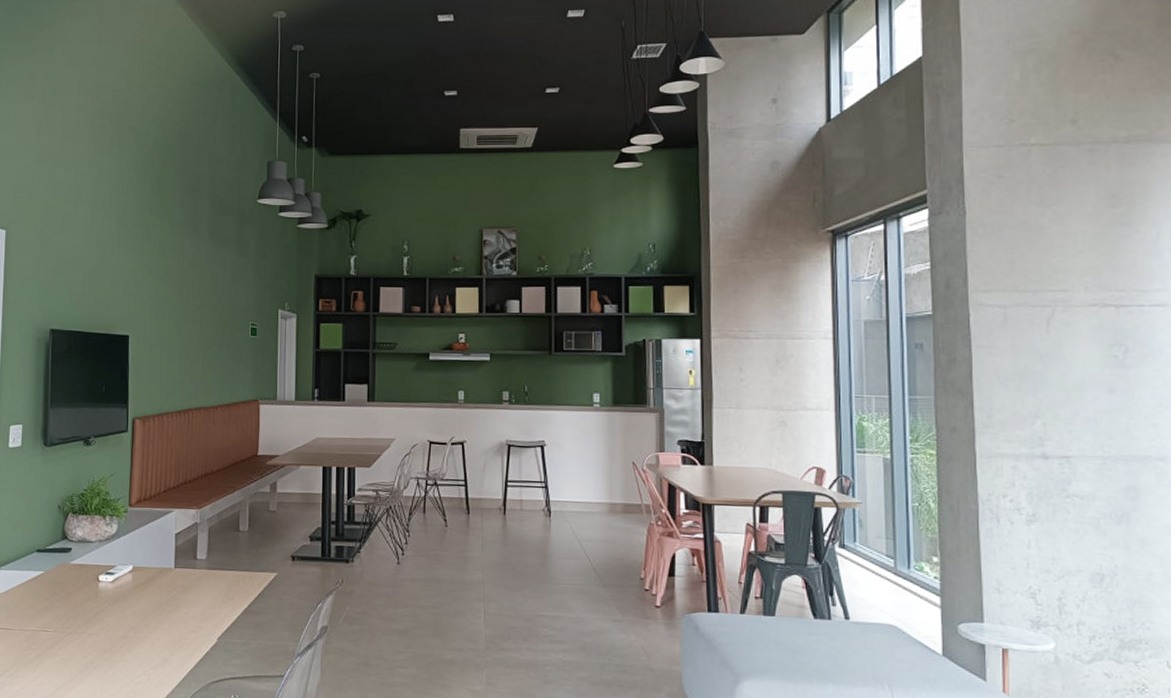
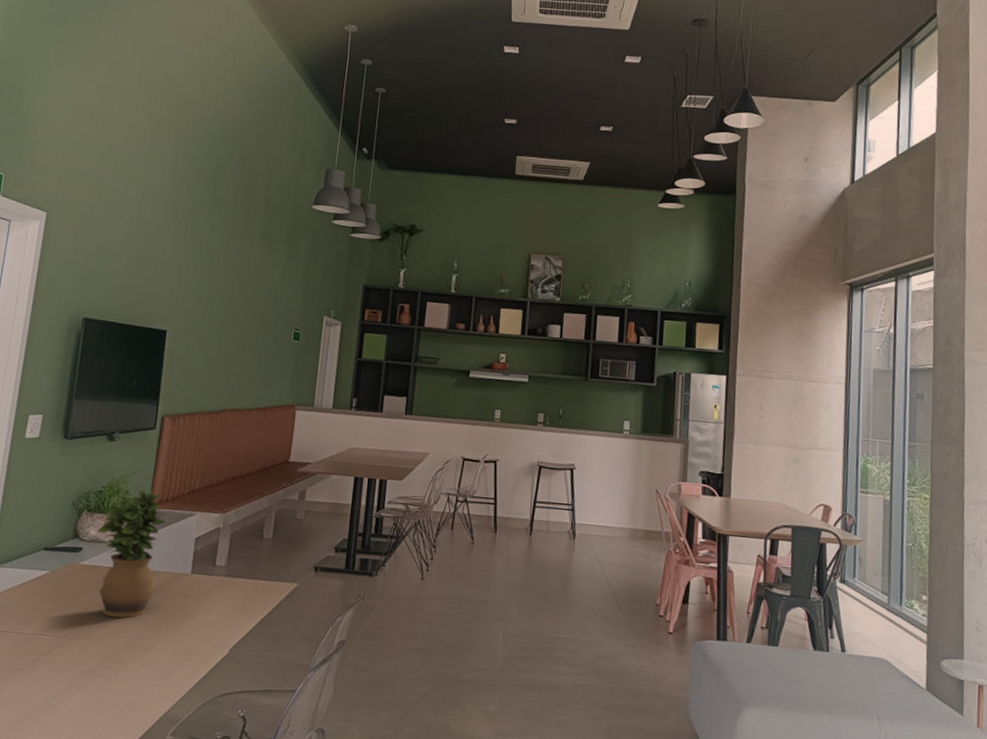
potted plant: none [83,490,146,613] -> present [97,489,166,618]

